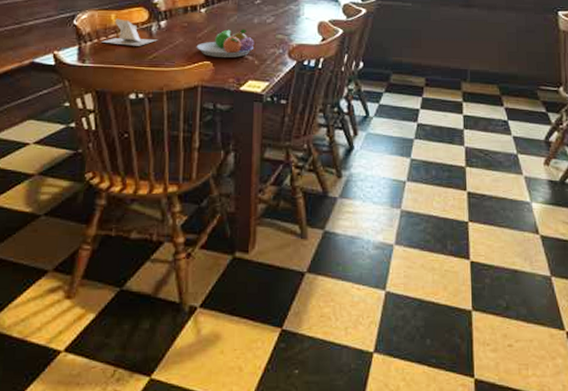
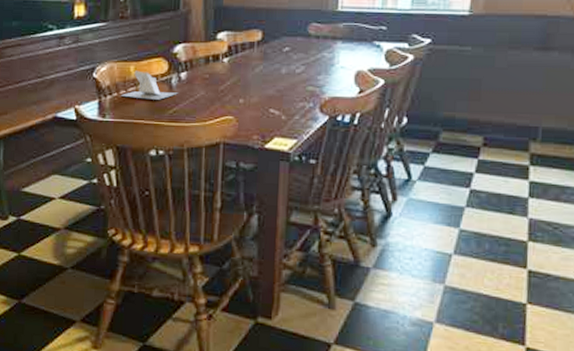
fruit bowl: present [196,29,255,58] -> none [218,80,282,112]

